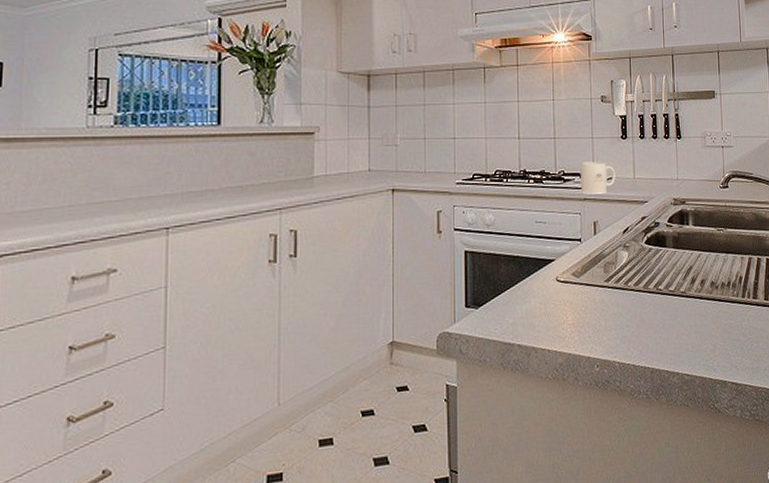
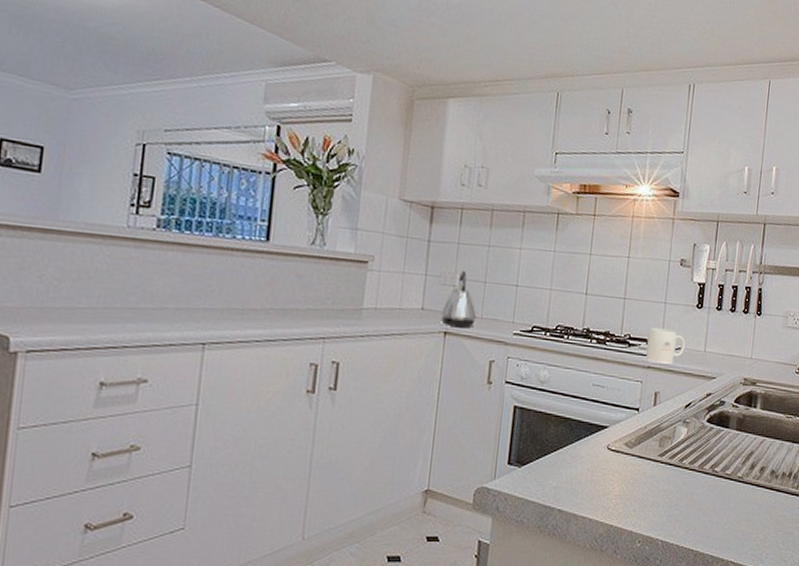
kettle: none [386,130,420,184] -> present [440,270,477,329]

